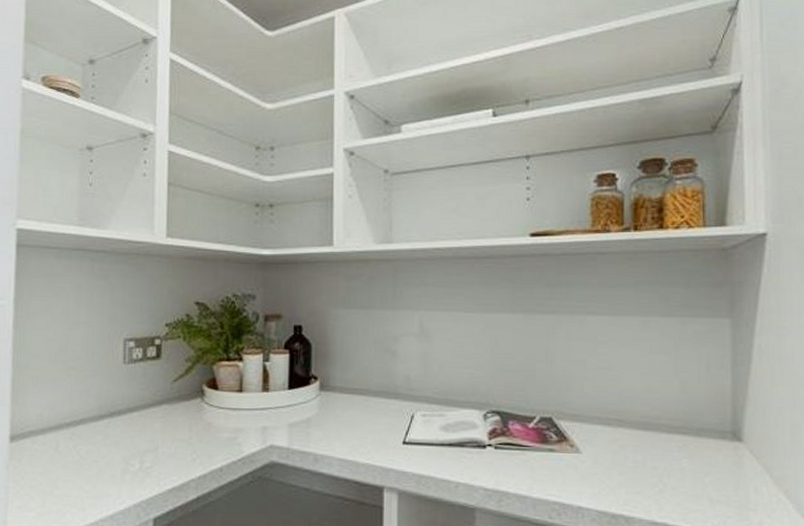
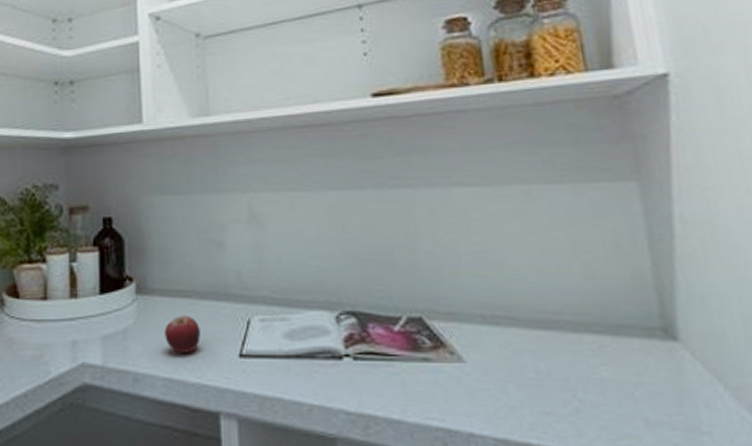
fruit: none [342,409,372,439] -> present [164,315,201,353]

